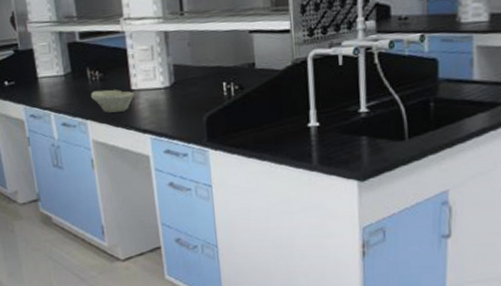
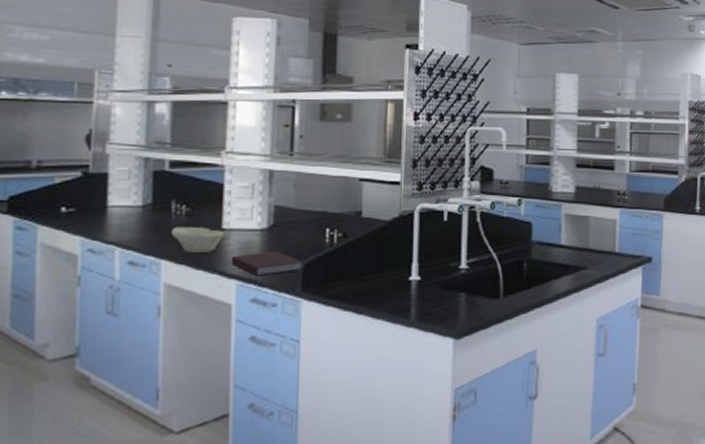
notebook: none [143,106,207,130] -> present [231,251,303,276]

